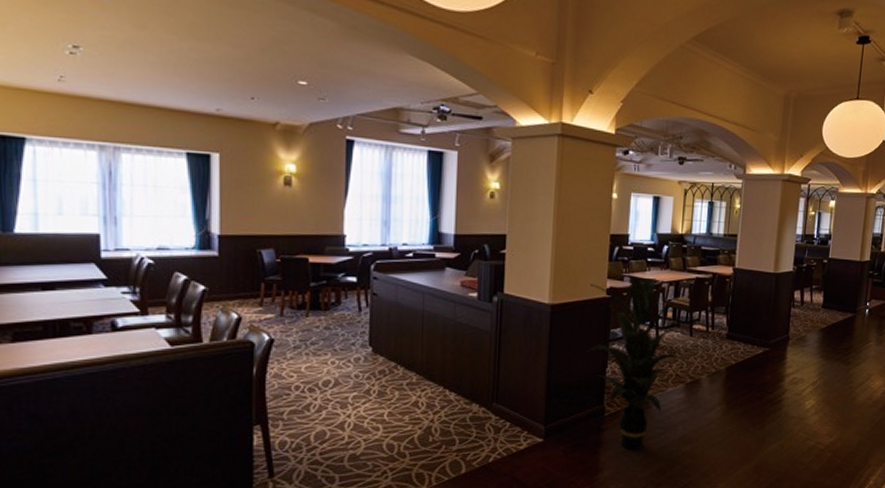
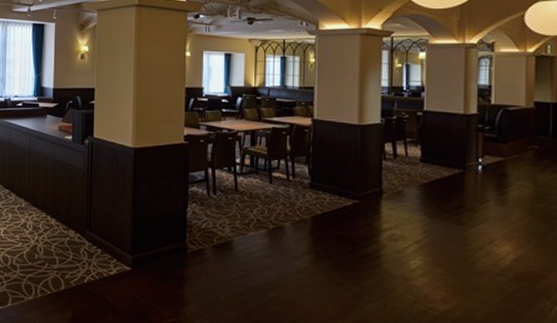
indoor plant: present [585,274,688,451] -> none [166,123,269,290]

